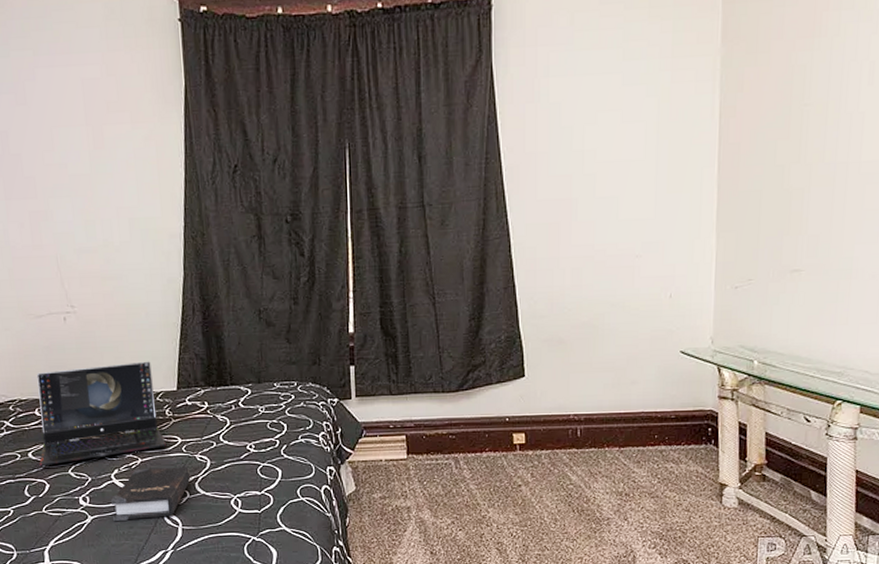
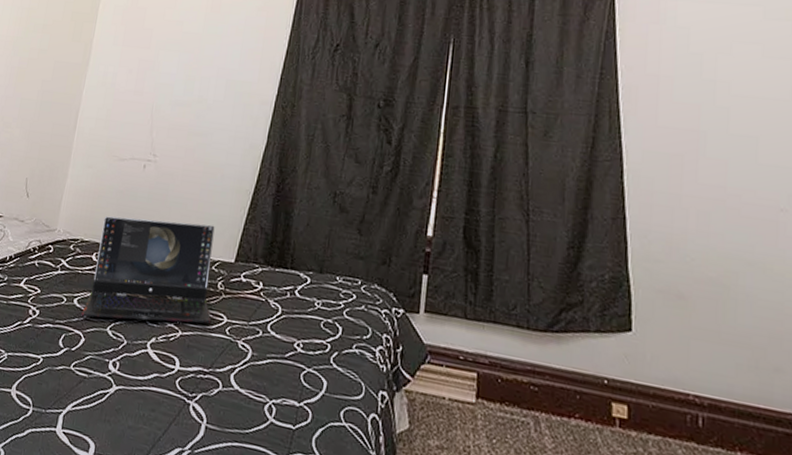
hardback book: present [111,466,191,522] -> none [136,342,228,408]

